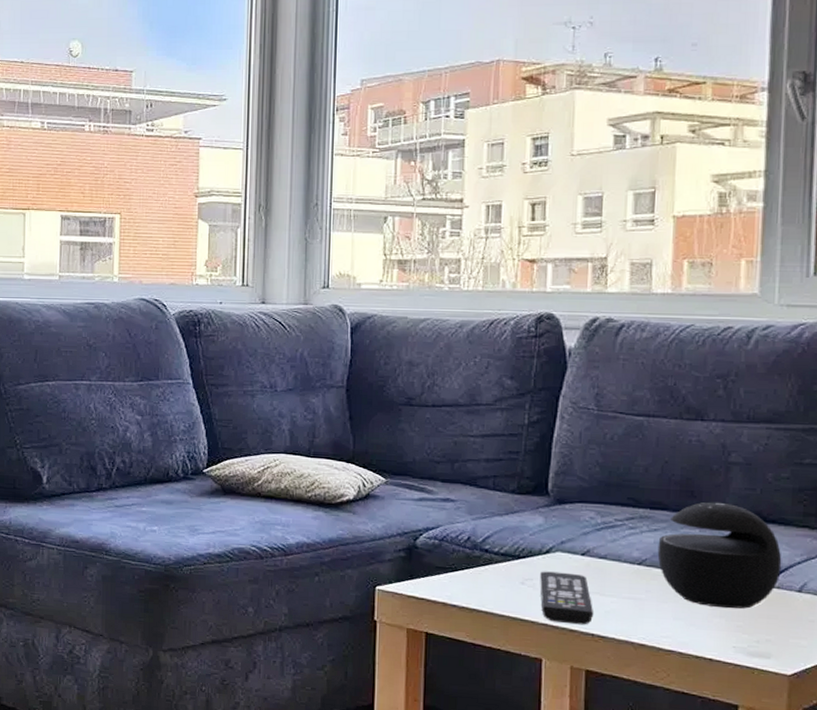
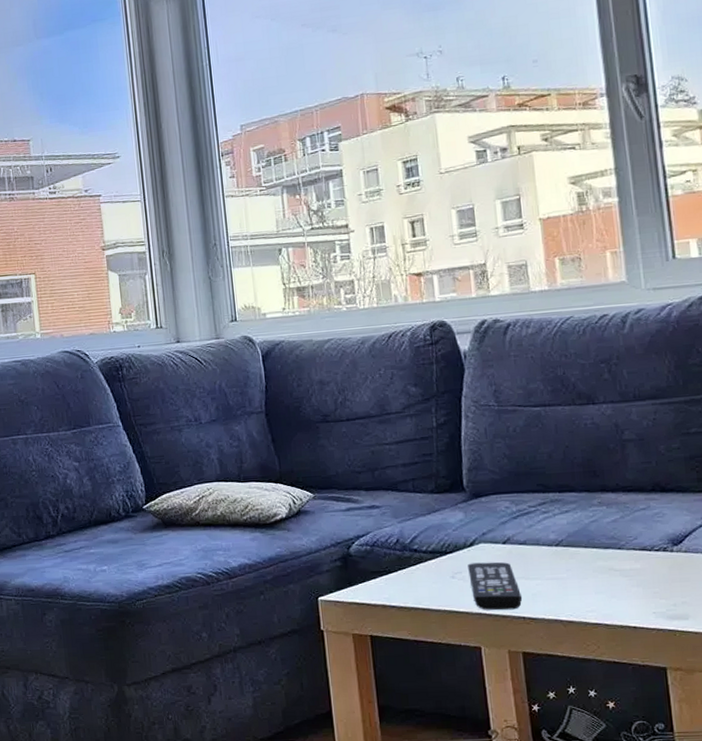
speaker: present [657,502,782,609] -> none [570,478,686,578]

